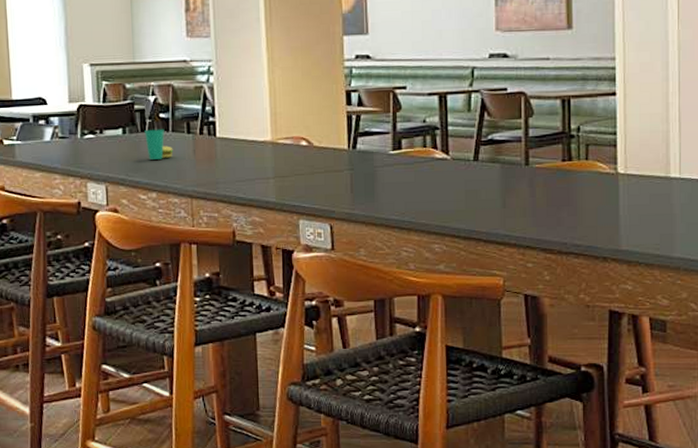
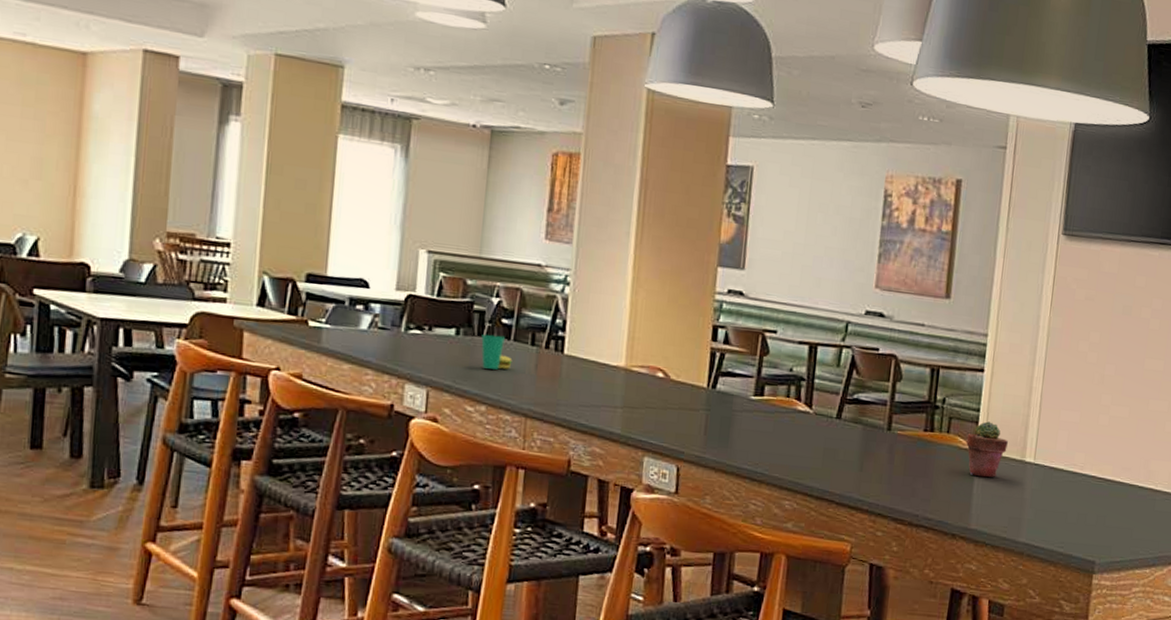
potted succulent: none [607,143,650,199] -> present [966,421,1008,478]

